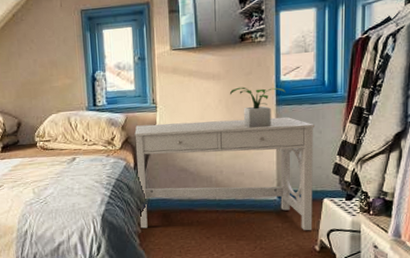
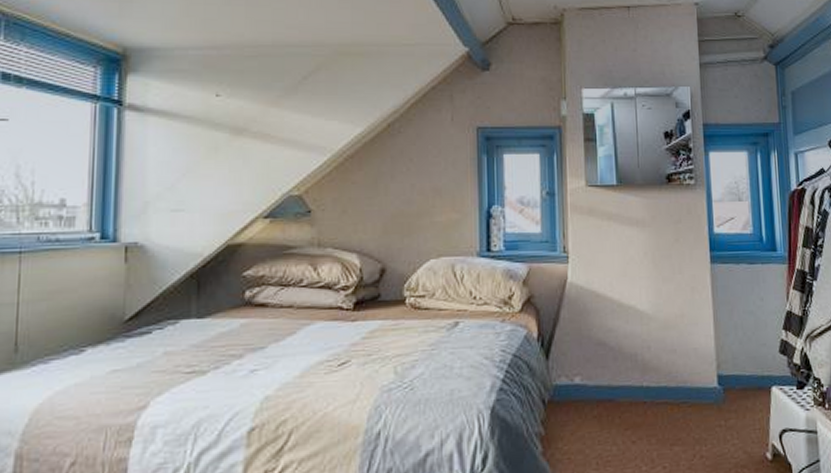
desk: present [134,117,314,230] -> none [539,278,762,431]
potted plant: present [229,86,286,128] -> none [656,237,721,290]

